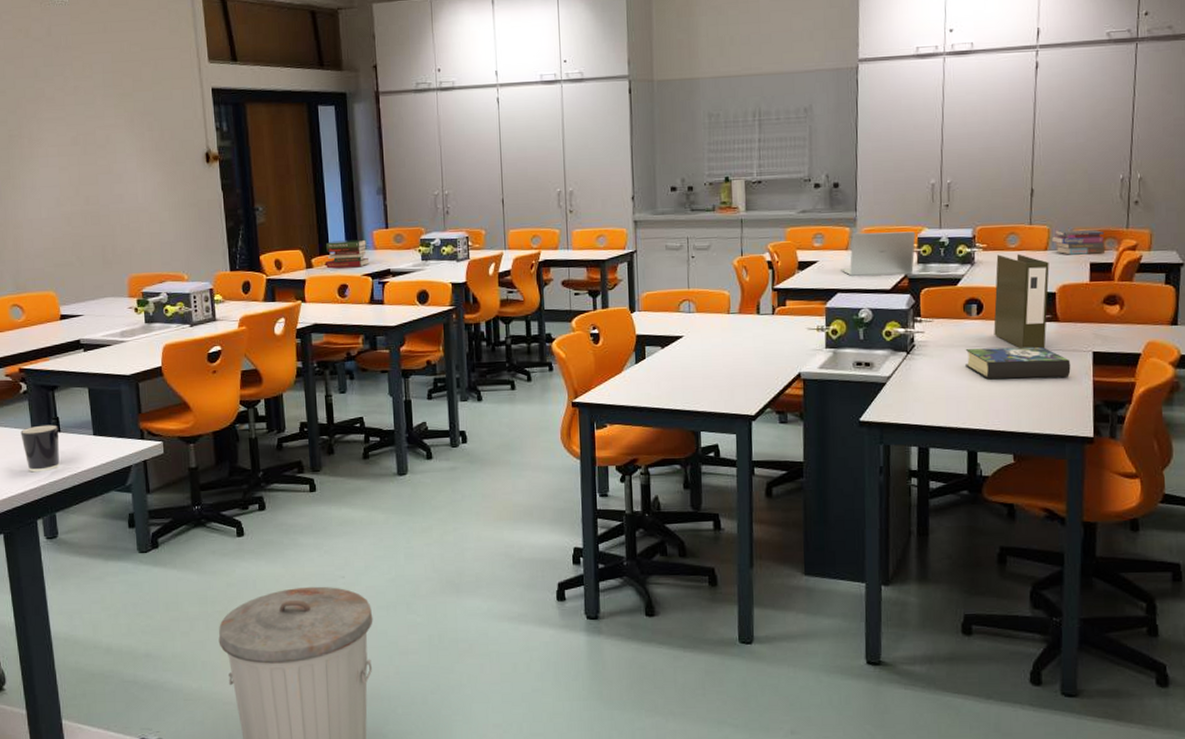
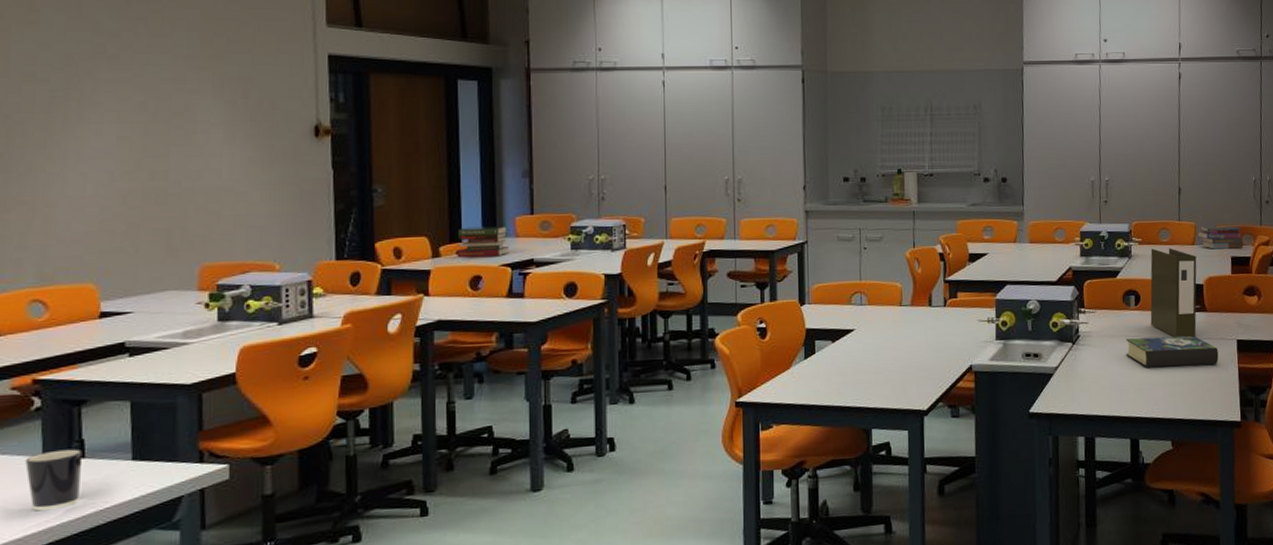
laptop: present [841,231,915,276] -> none [1009,225,1078,269]

